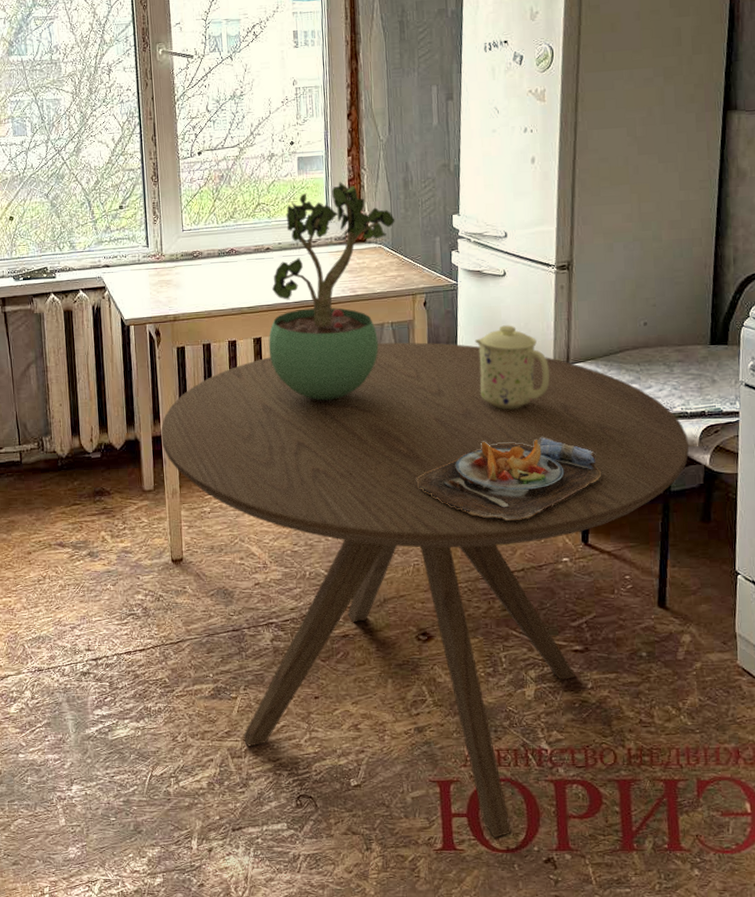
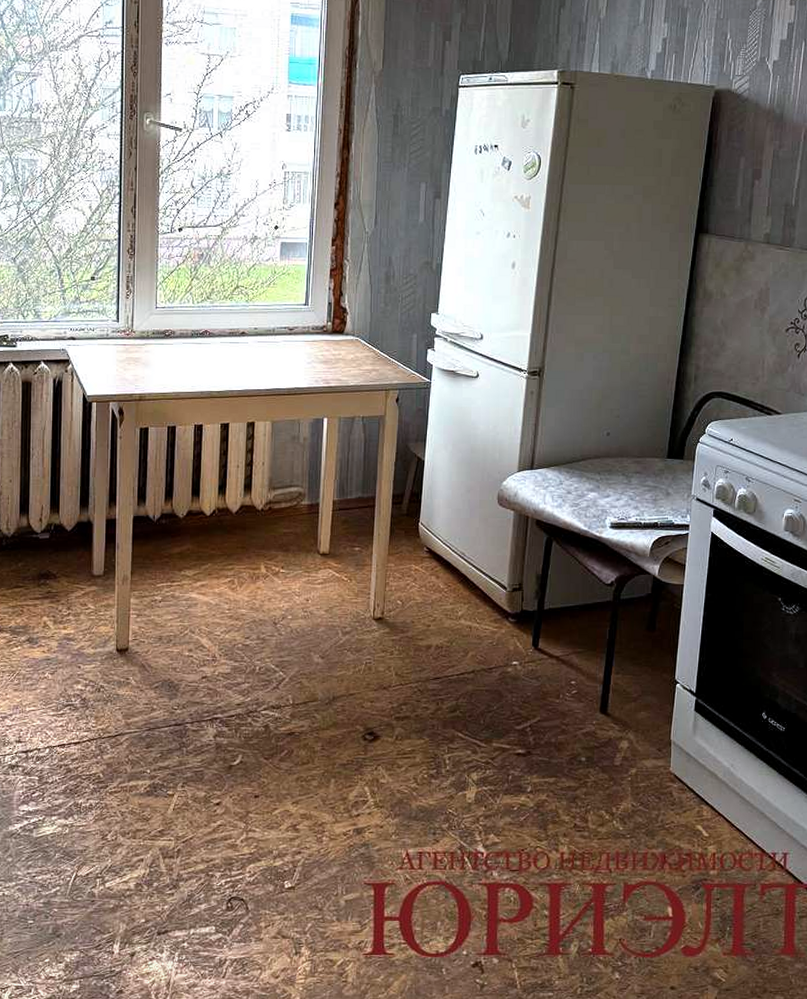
dining table: present [161,342,689,837] -> none [116,437,640,941]
potted plant: present [268,182,395,401] -> none [235,271,374,492]
food plate: present [417,437,602,520] -> none [376,540,556,622]
mug: present [474,325,550,410] -> none [443,427,513,511]

